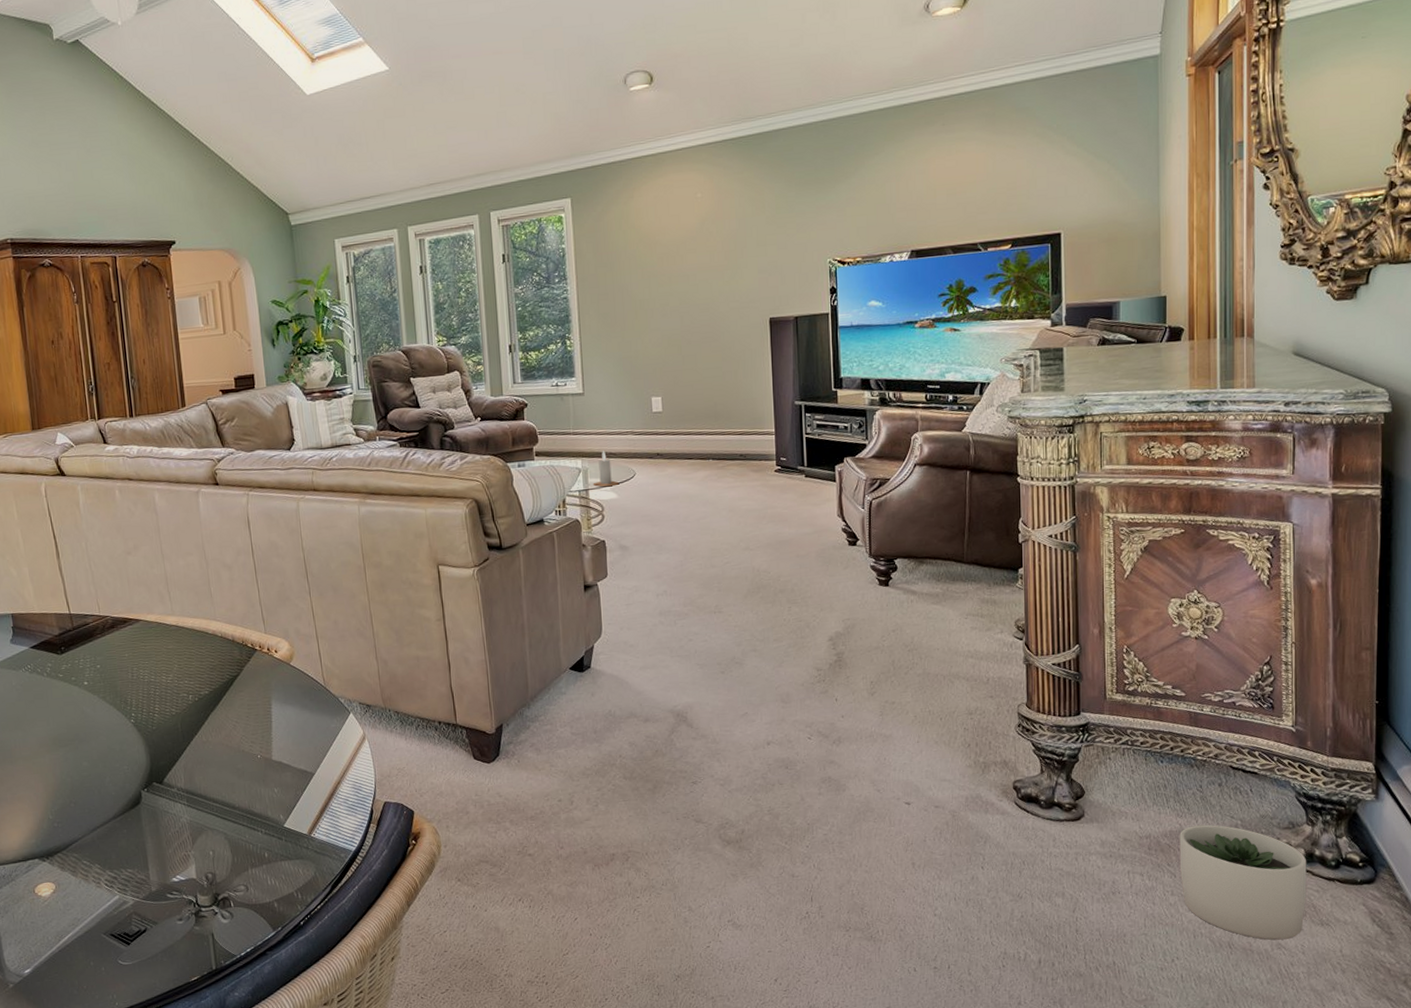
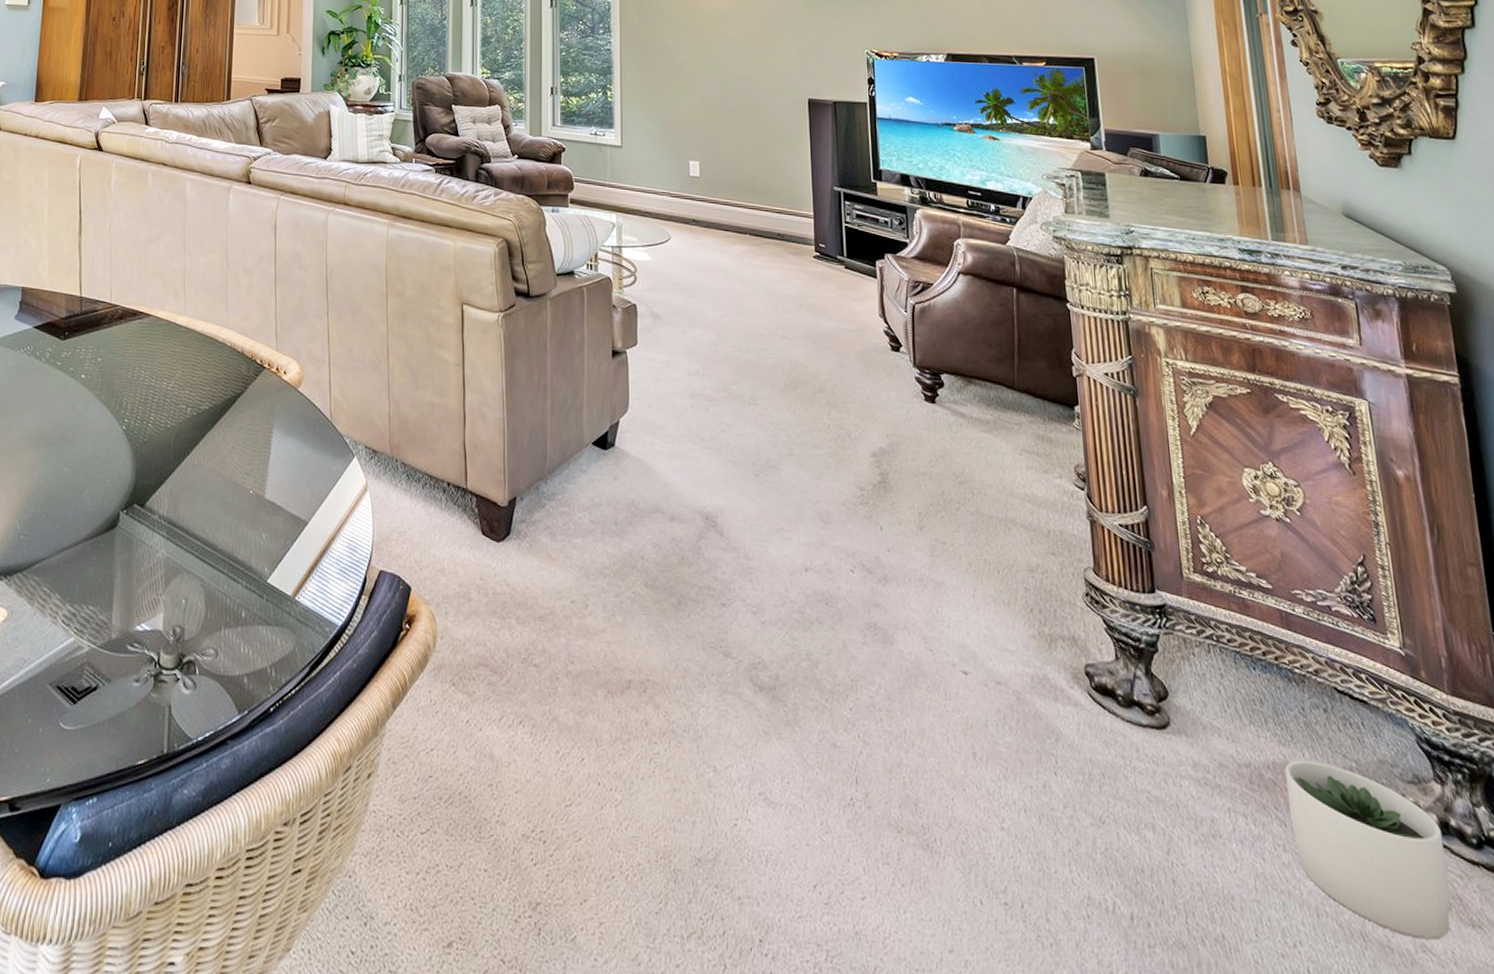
candle: present [592,451,620,488] -> none [626,208,654,248]

